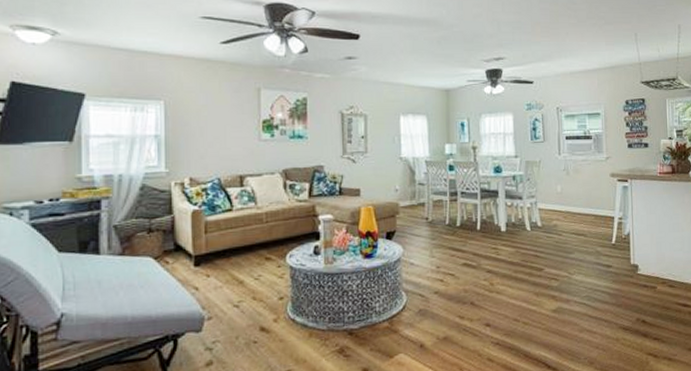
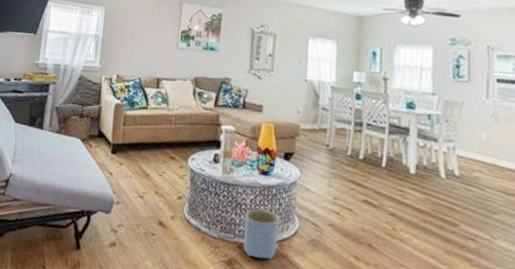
planter: none [352,292,388,340] -> present [243,209,280,260]

